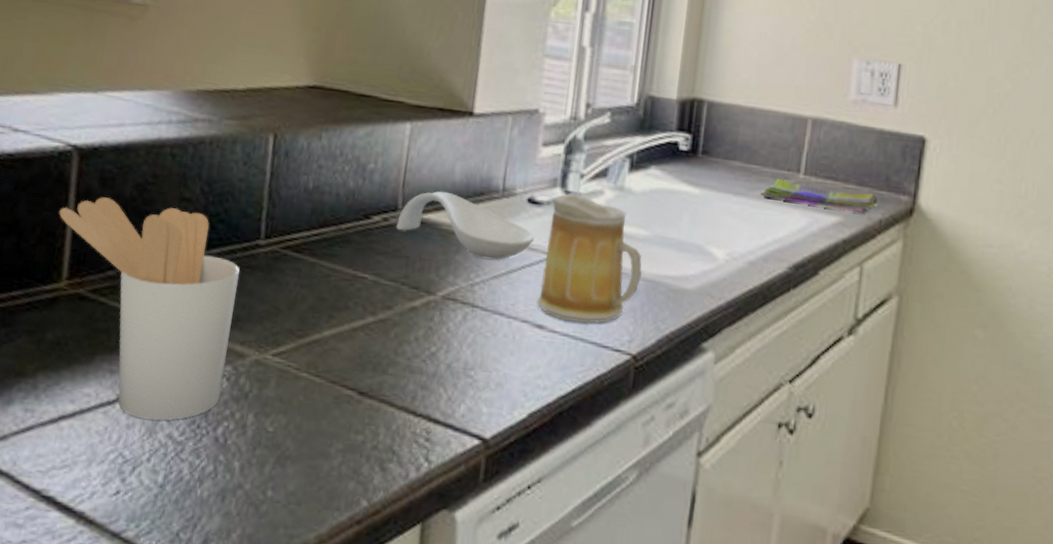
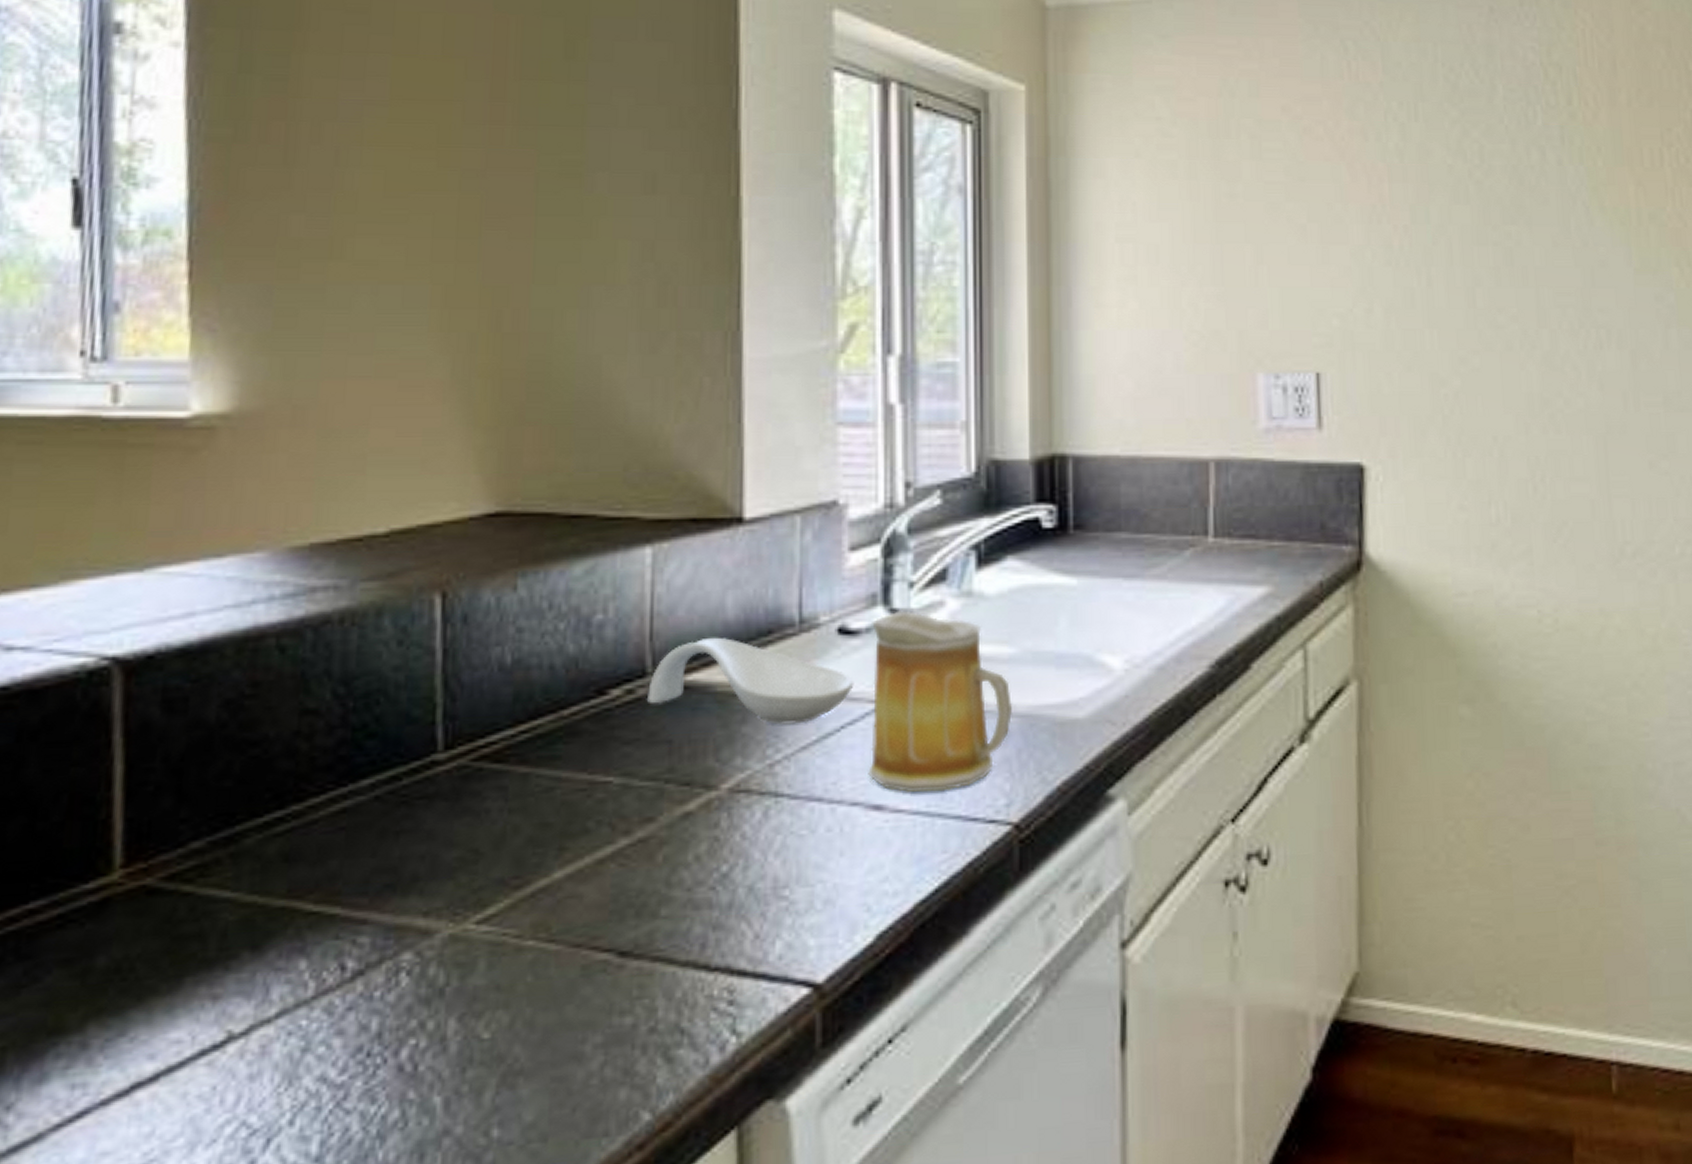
utensil holder: present [59,197,240,421] -> none [98,726,409,1061]
dish towel: present [760,179,878,214] -> none [1159,548,1314,579]

